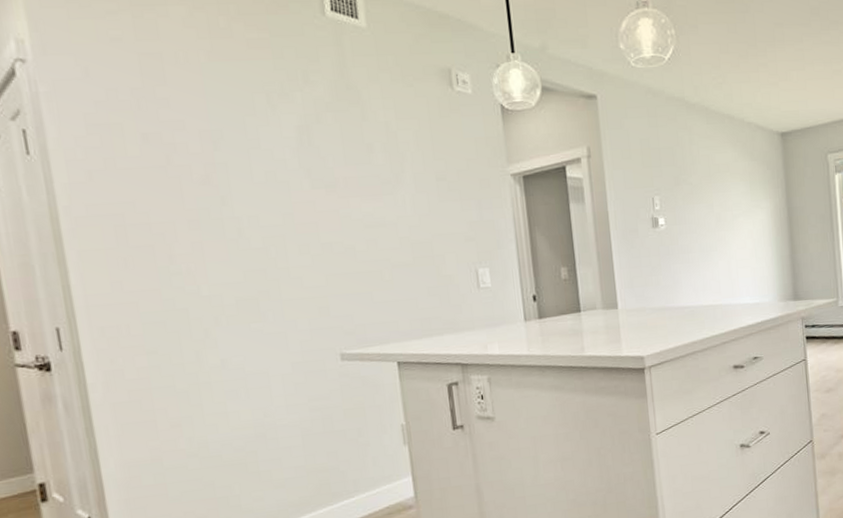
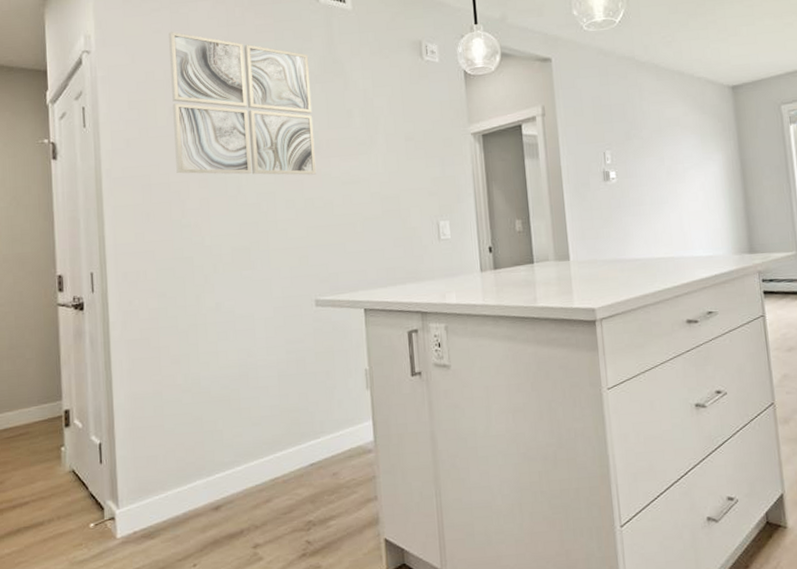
wall art: none [132,40,334,217] -> present [169,31,317,176]

